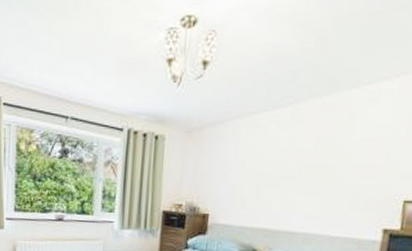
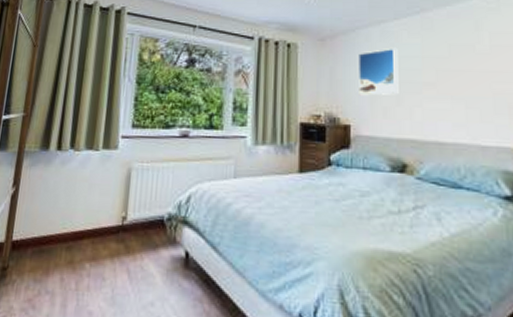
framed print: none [220,140,264,188] -> present [359,47,399,96]

